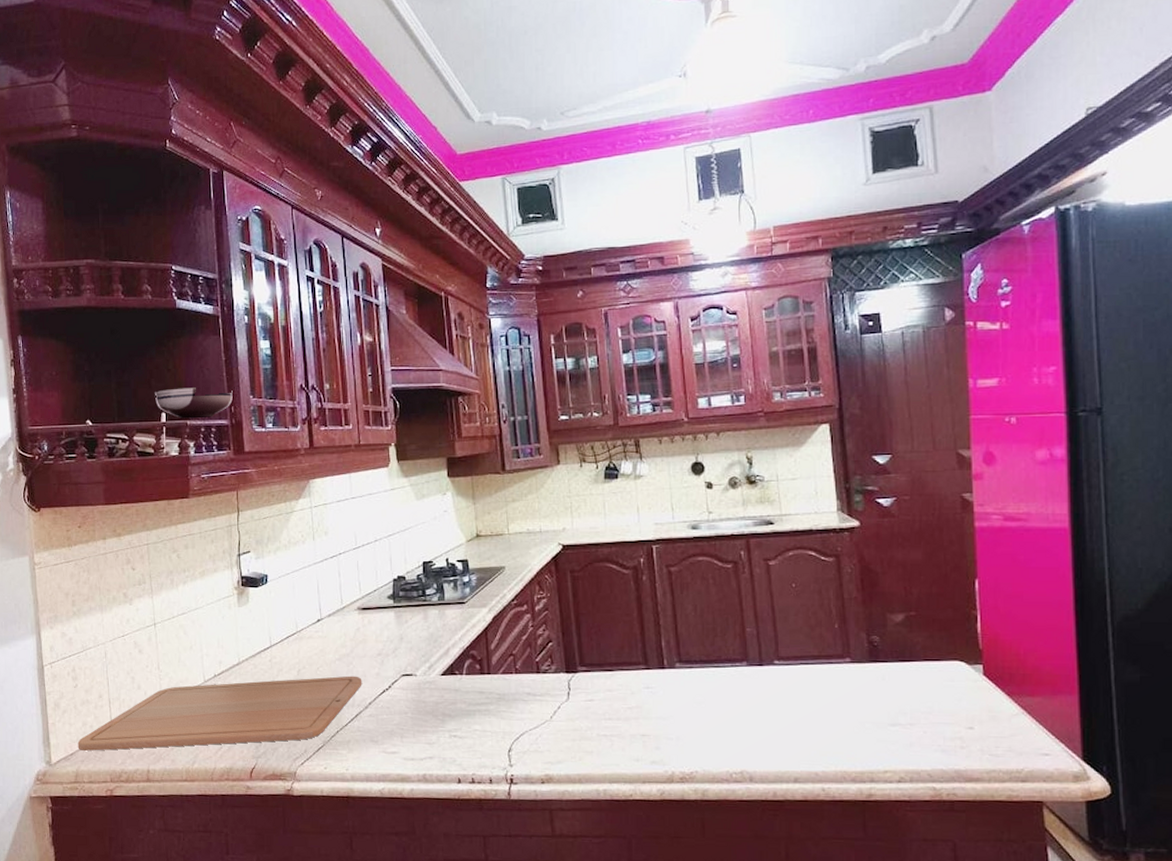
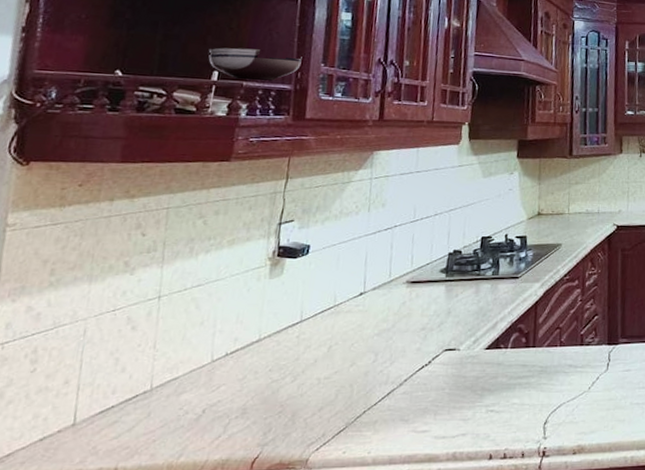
chopping board: present [77,675,362,752] -> none [19,351,401,451]

